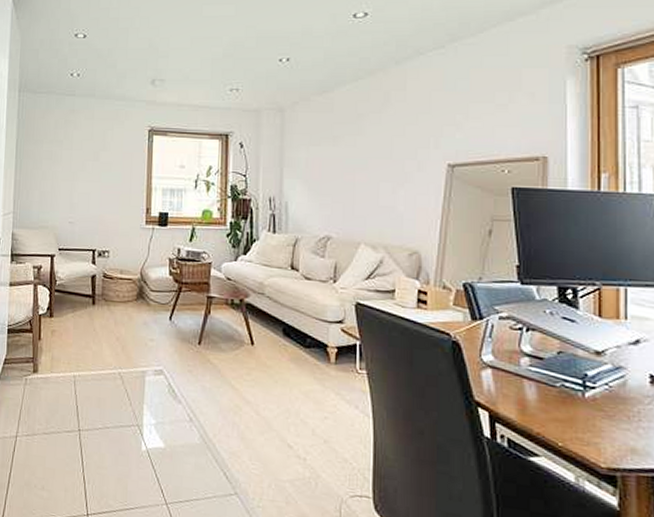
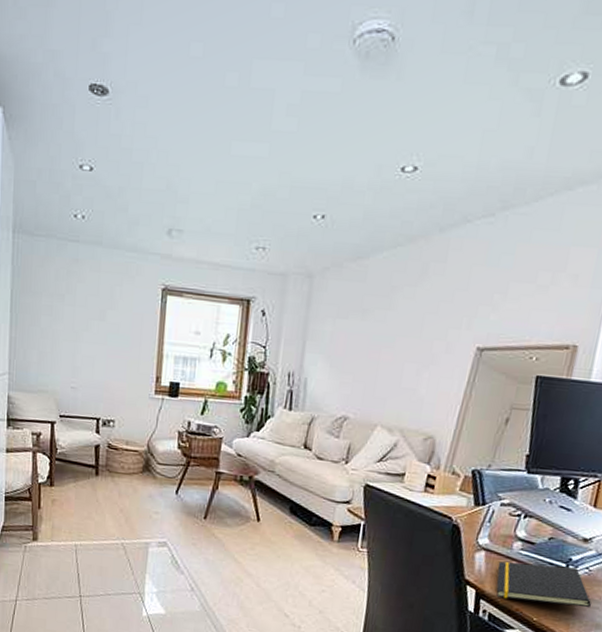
notepad: none [508,379,619,430] -> present [496,561,591,608]

